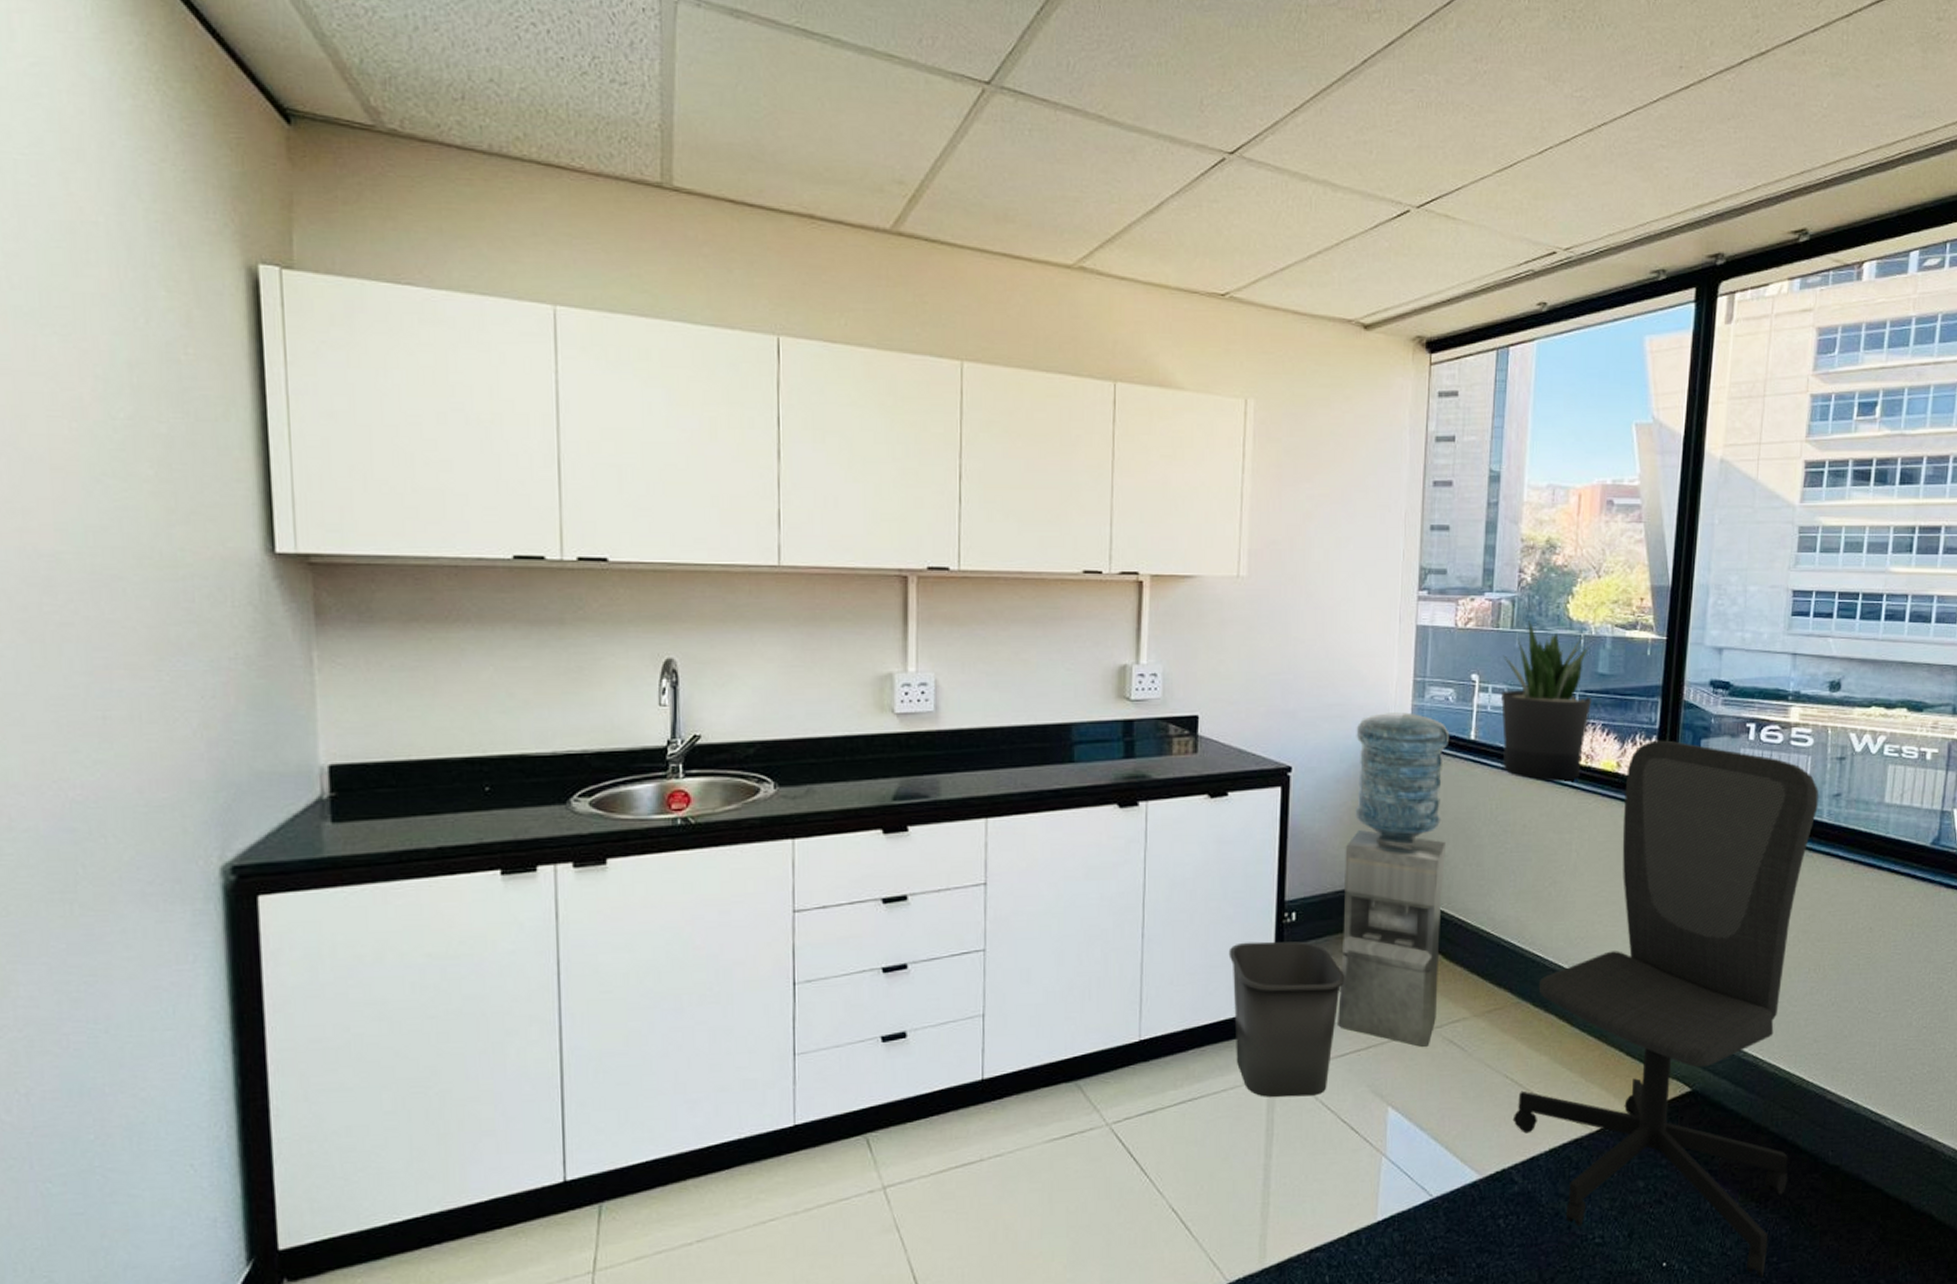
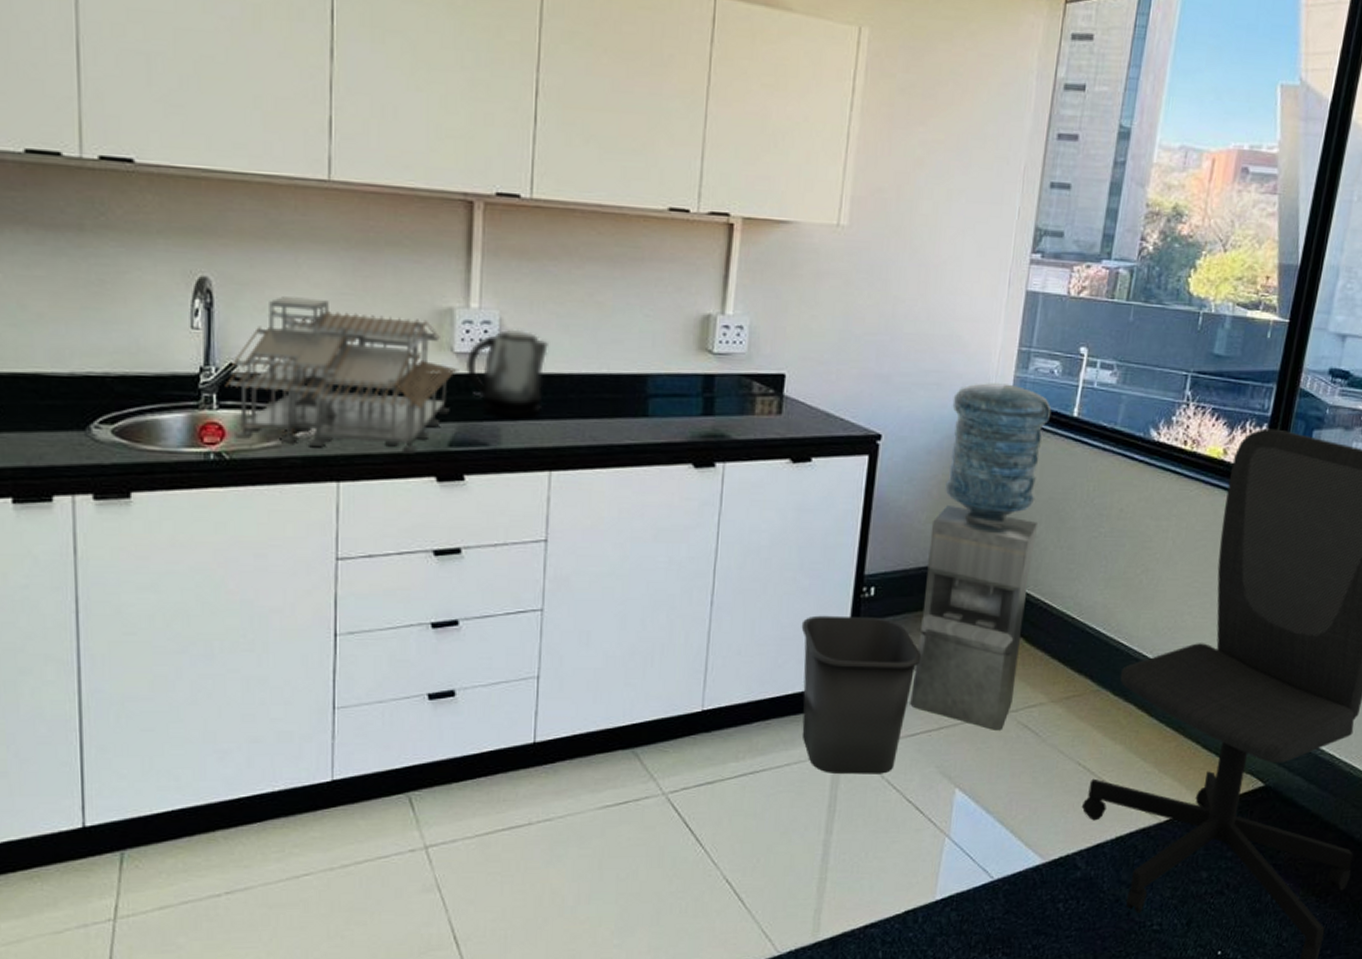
dish rack: none [690,672,900,810] -> present [225,296,459,454]
kettle: none [905,688,980,771] -> present [465,328,548,418]
planter: present [1501,621,1592,783] -> none [1104,293,1207,467]

